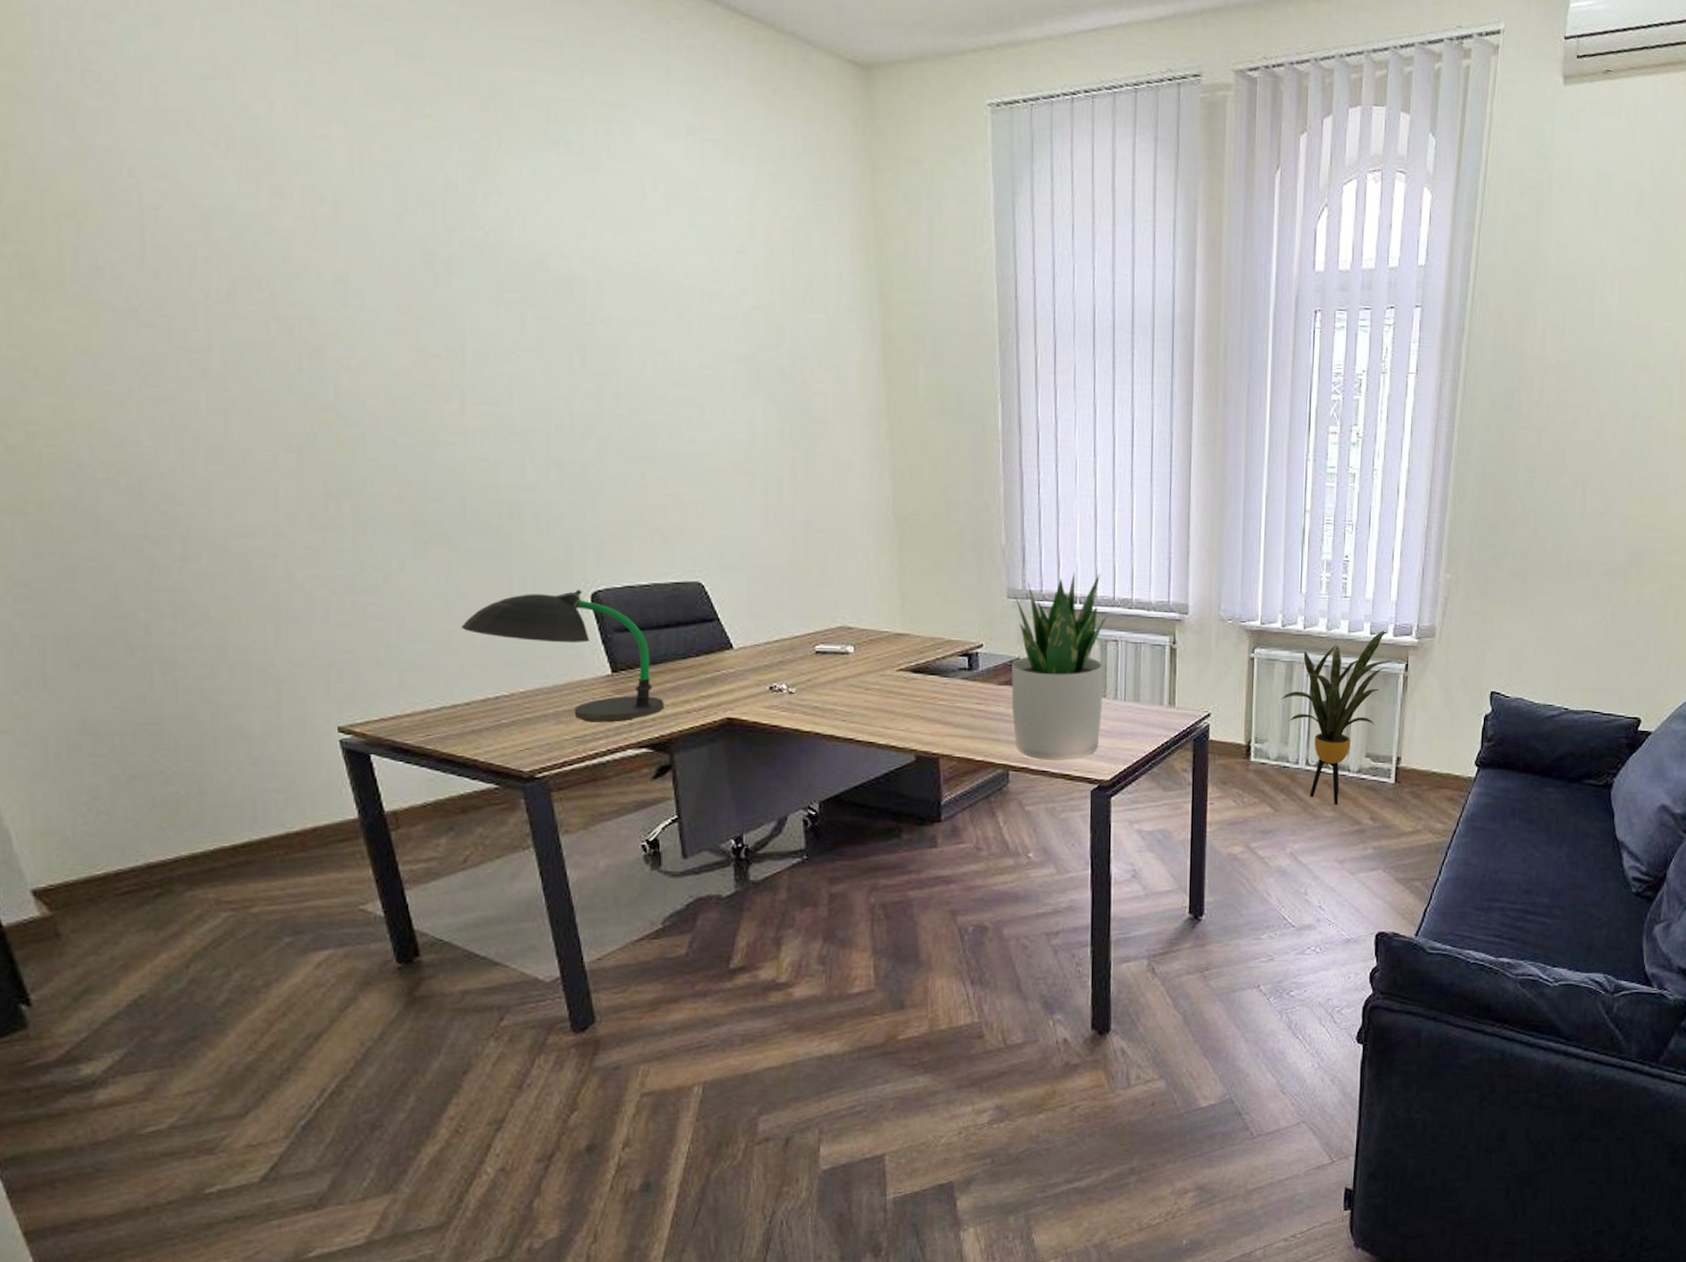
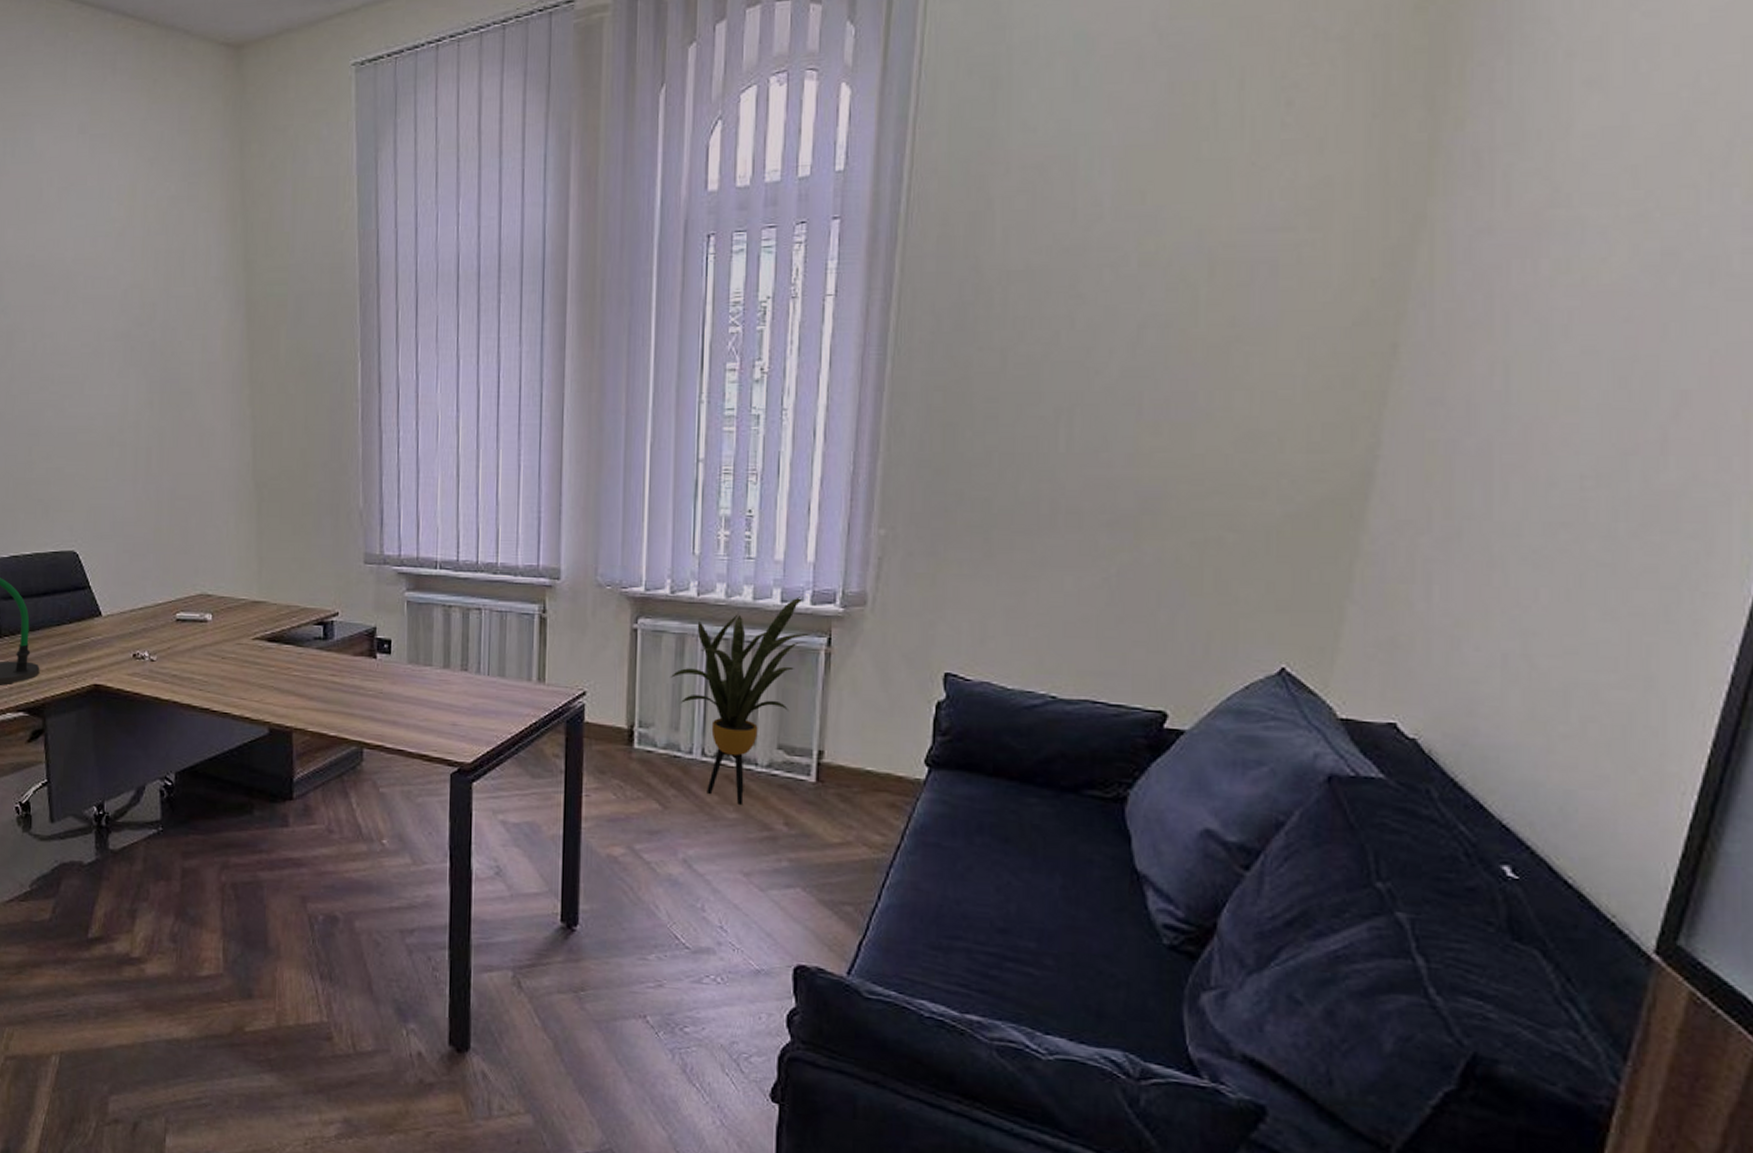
planter: present [1011,573,1108,761] -> none [367,536,471,740]

